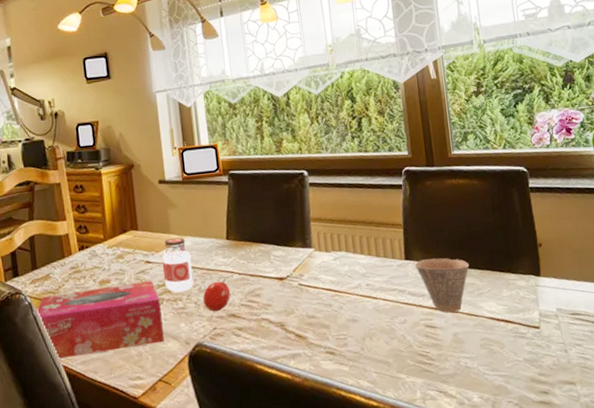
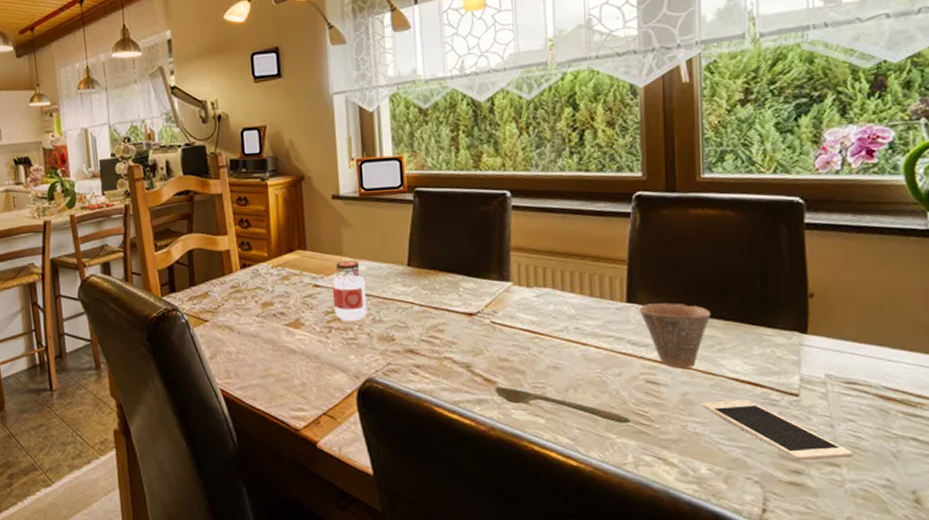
tissue box: present [36,280,164,359] -> none [193,306,331,382]
fruit: present [202,279,230,312] -> none [376,310,409,346]
spoon: none [306,341,417,365] -> present [495,387,631,424]
cell phone: none [469,334,584,383] -> present [702,399,853,462]

